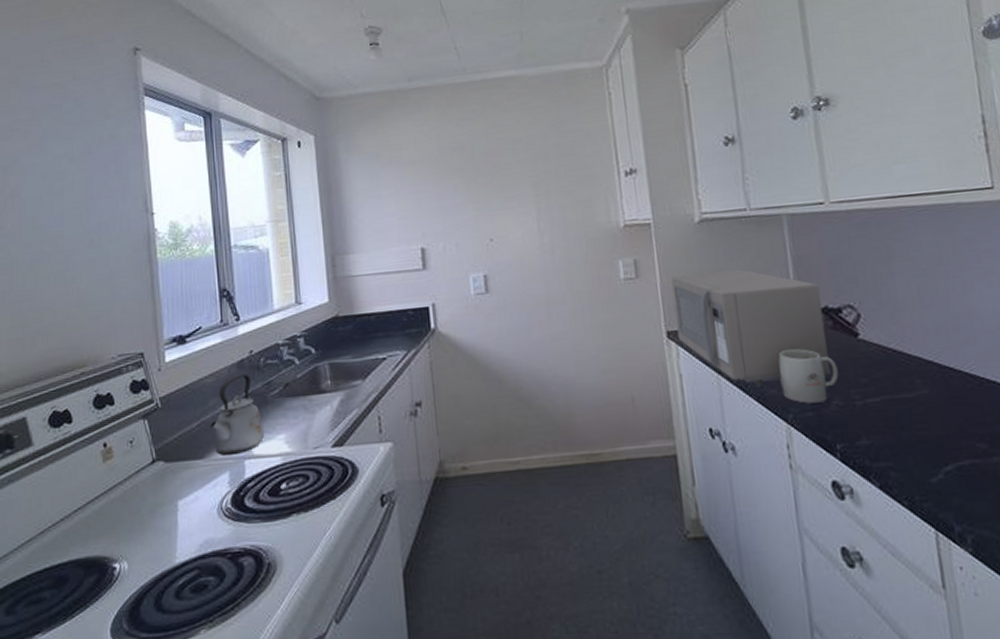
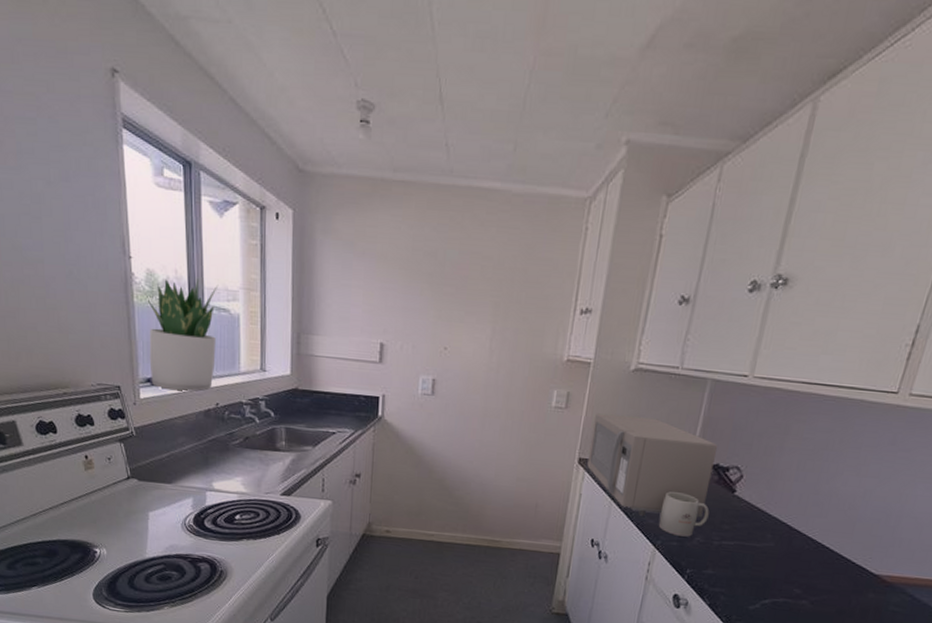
planter: none [171,221,246,347] -> present [147,278,219,392]
kettle: present [210,374,264,456] -> none [178,422,224,486]

